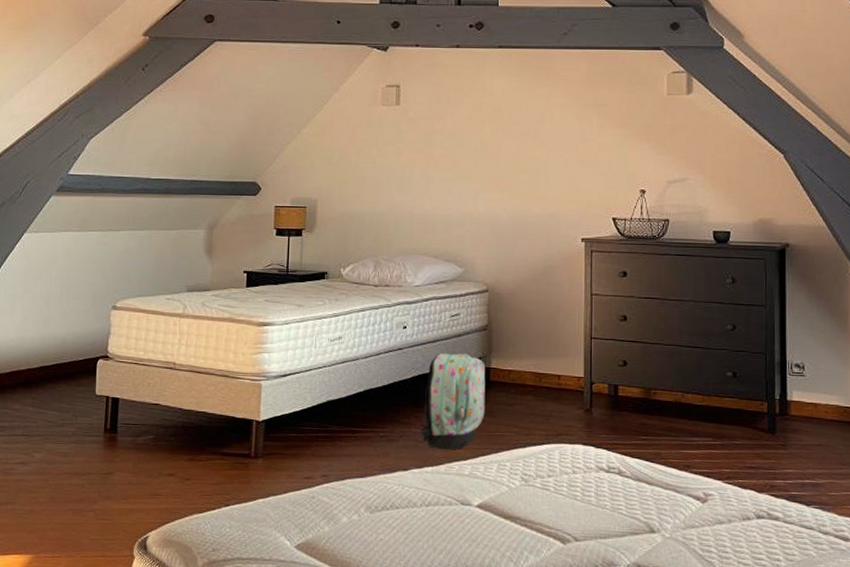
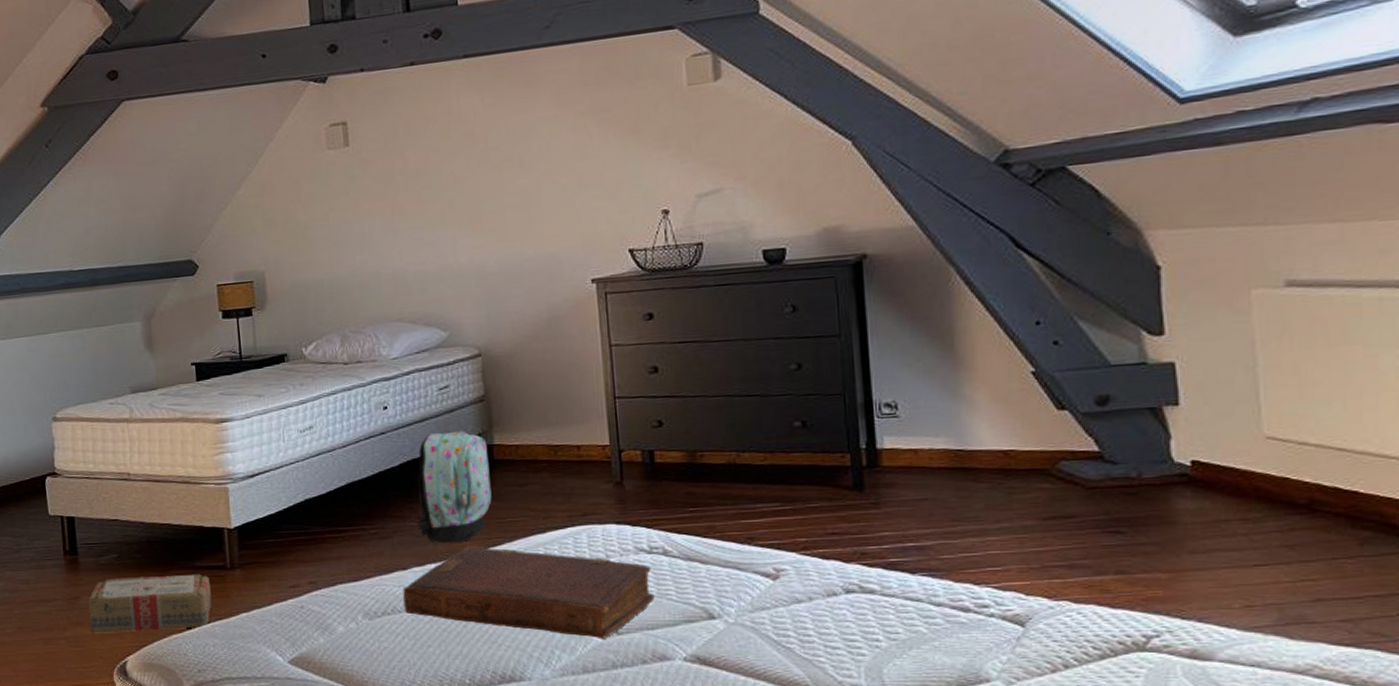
carton: none [119,457,234,510] -> present [88,574,212,634]
diary: none [401,454,609,543] -> present [403,546,655,638]

